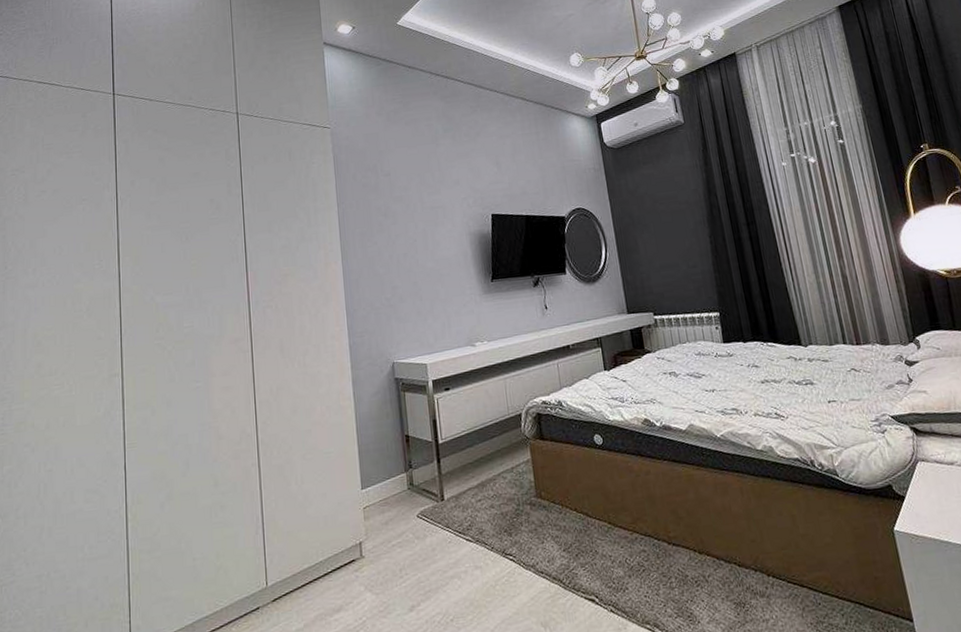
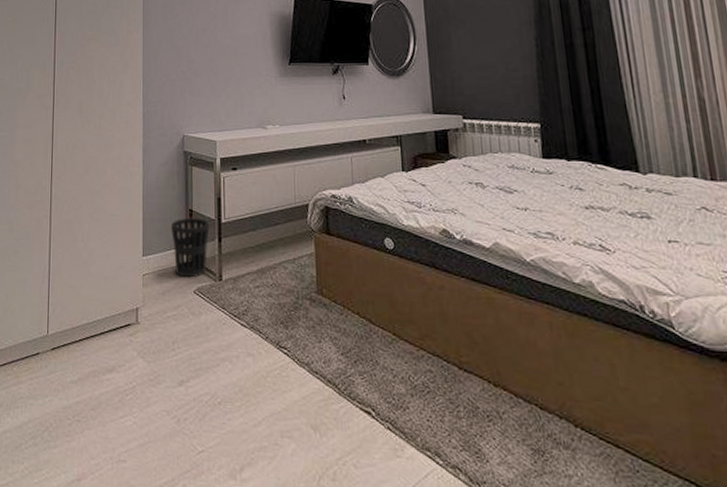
wastebasket: none [388,442,428,504] -> present [171,217,210,278]

